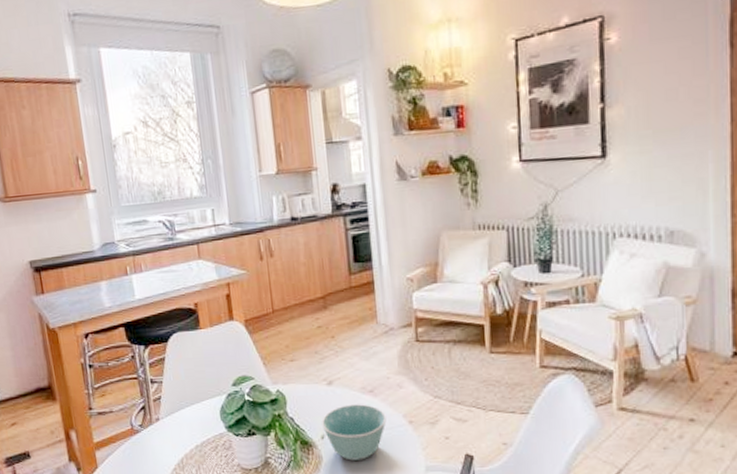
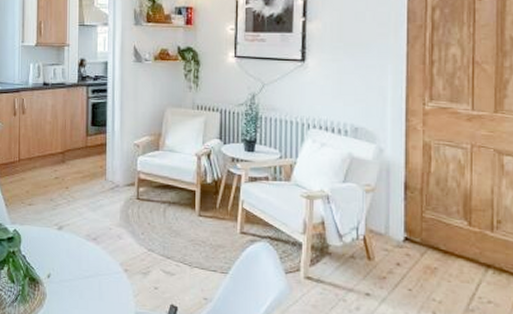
bowl: present [322,404,387,461] -> none [49,249,105,301]

